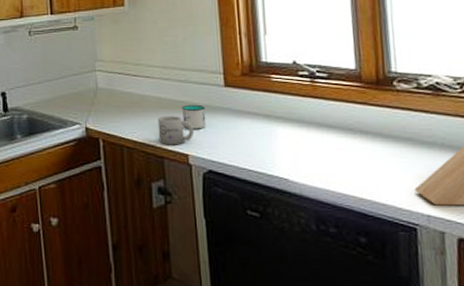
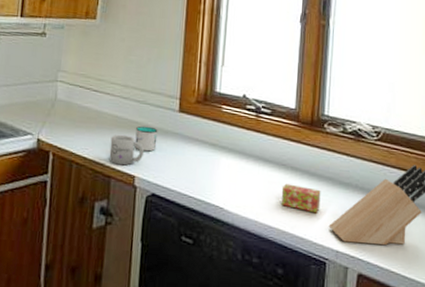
tea box: none [352,149,401,177] -> present [281,183,321,214]

